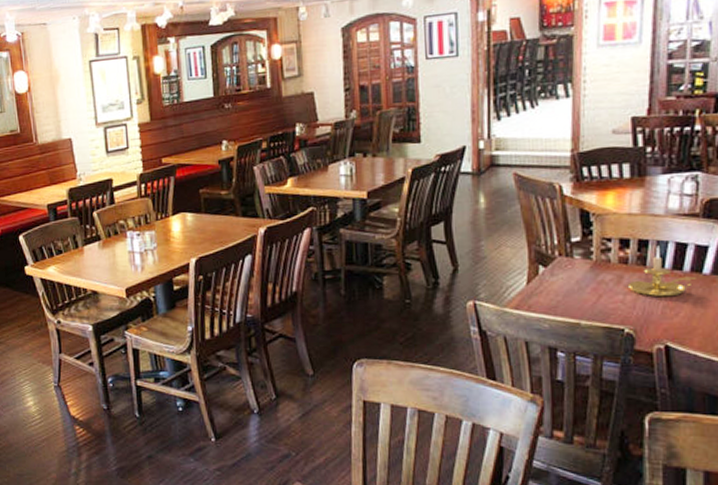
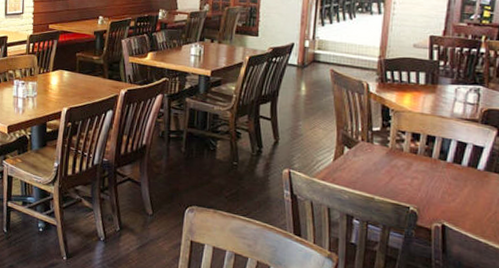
candle holder: present [627,245,696,297] -> none [415,142,472,185]

